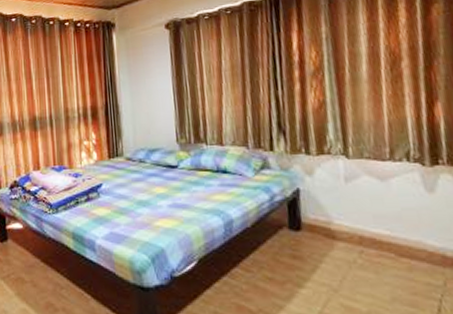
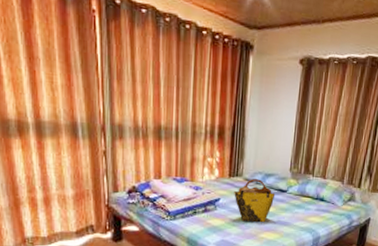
tote bag: none [116,157,165,209] -> present [234,179,276,223]

